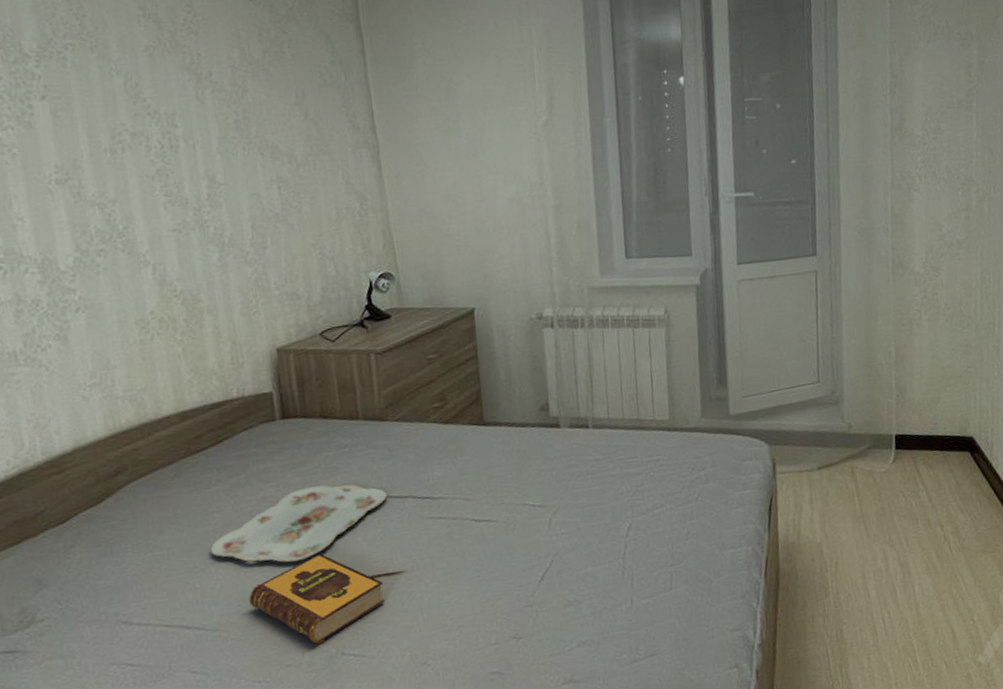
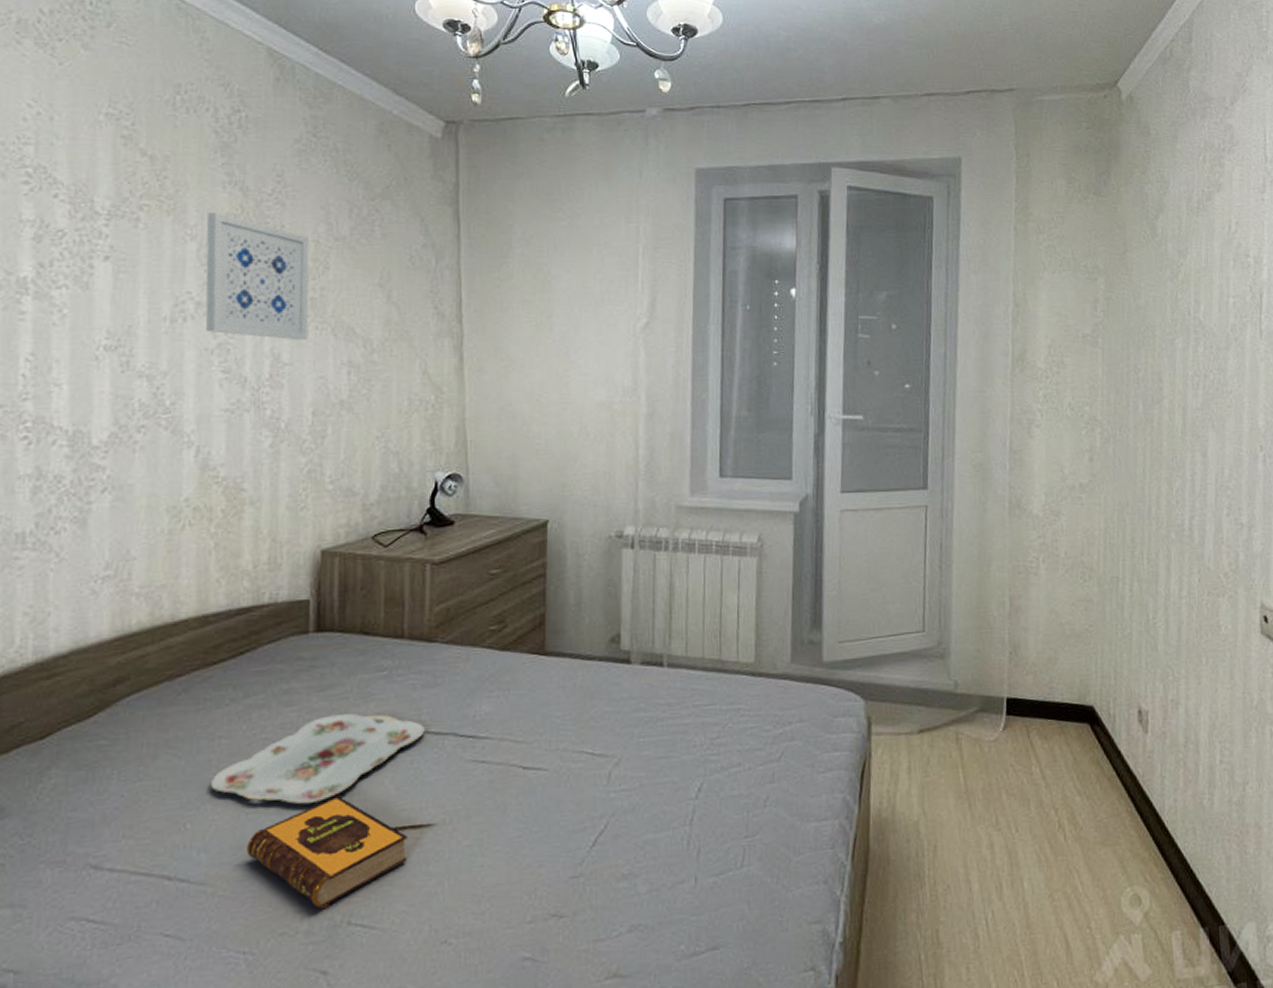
wall art: none [127,46,238,162] -> present [205,213,310,341]

